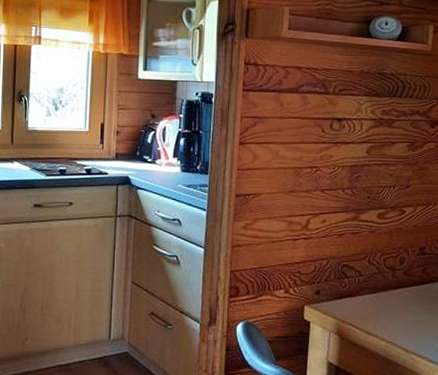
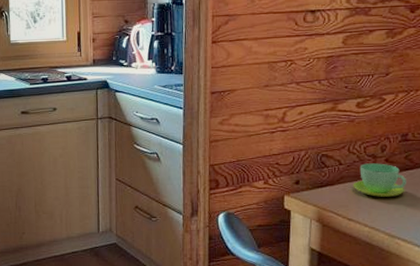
cup: none [372,275,423,310] -> present [353,163,406,197]

